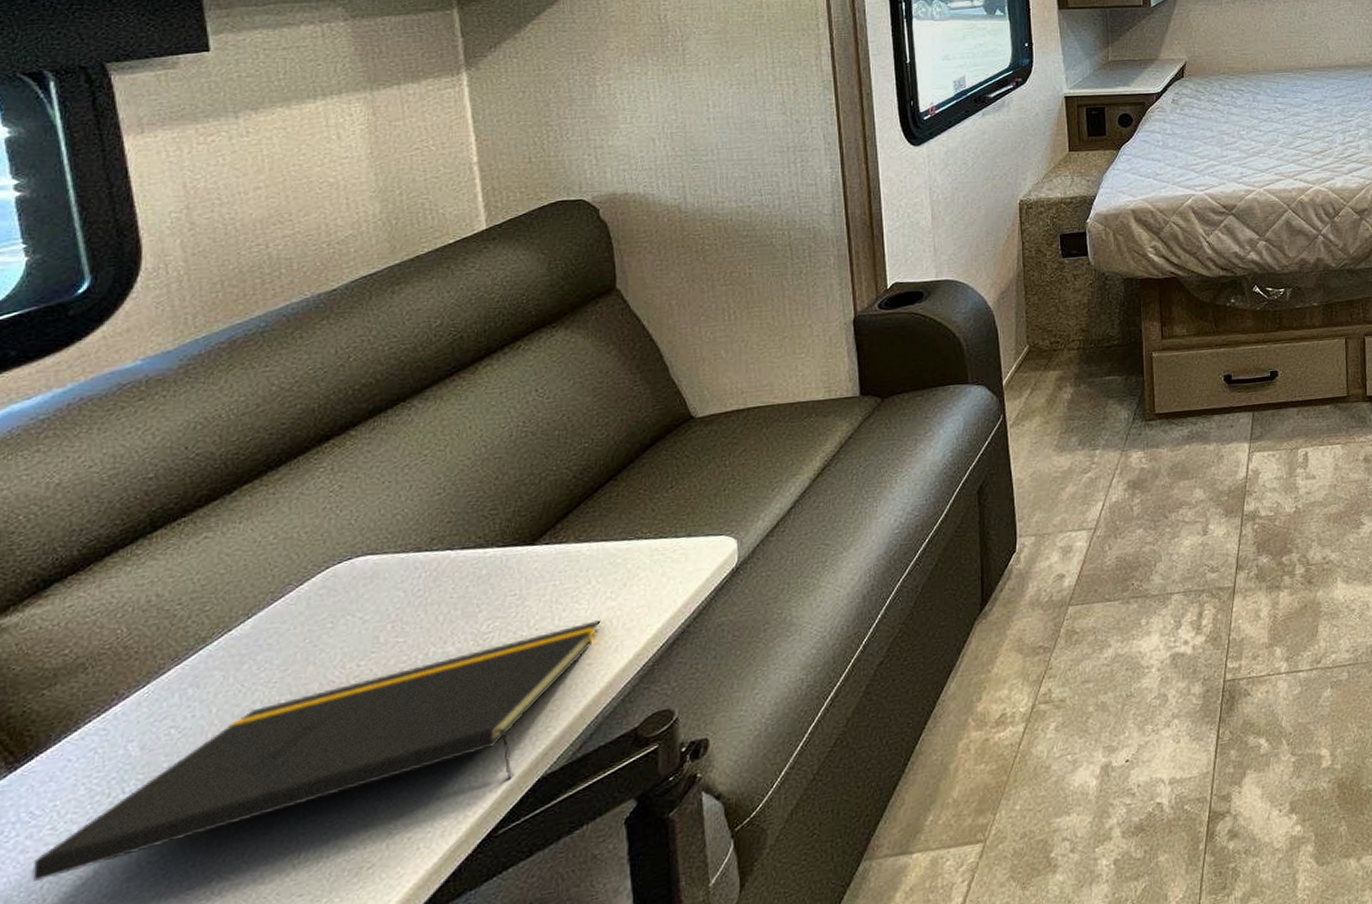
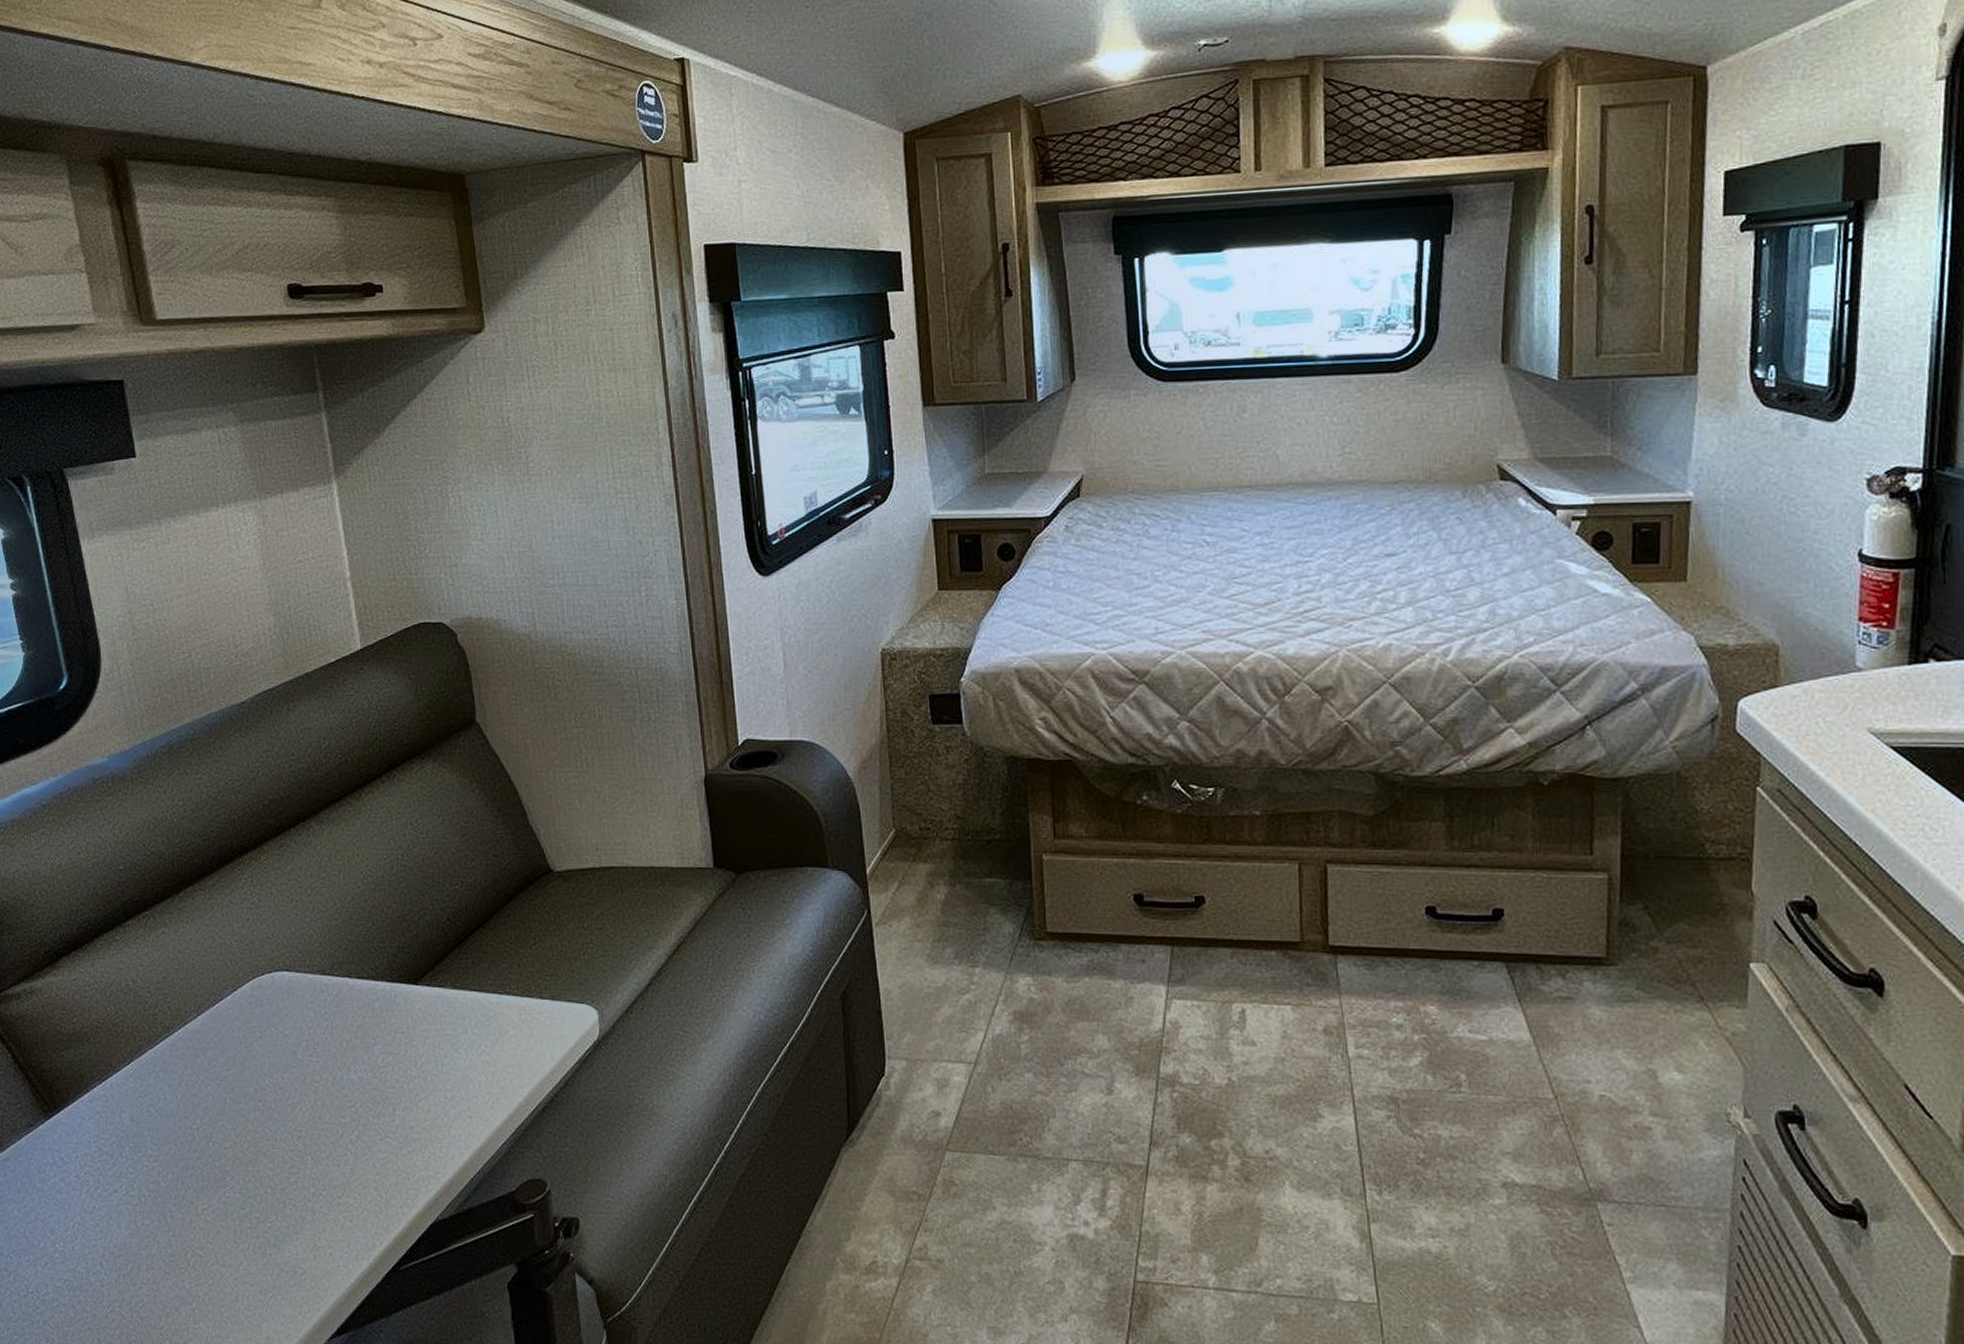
notepad: present [32,620,601,882] -> none [66,1072,478,1221]

